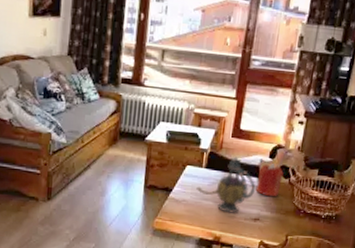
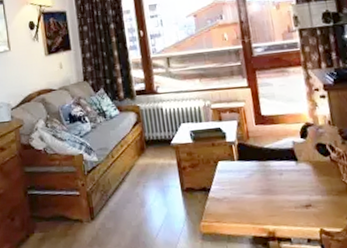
teapot: present [196,156,256,213] -> none [234,143,298,204]
candle: present [256,163,284,197] -> none [294,143,324,179]

